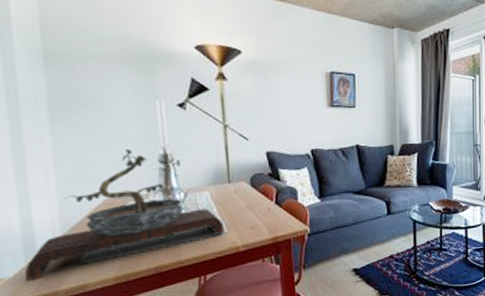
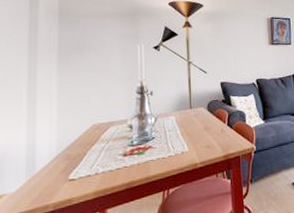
bonsai tree: present [24,149,225,282] -> none [23,83,186,197]

